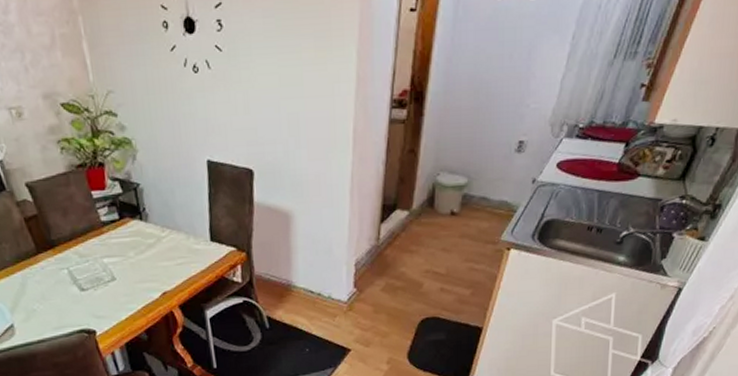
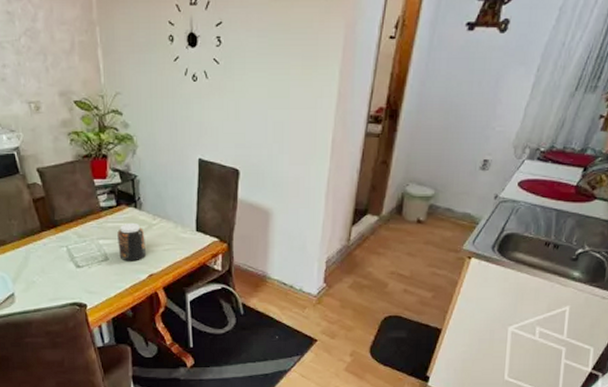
jar: none [123,237,158,280] -> present [117,224,147,262]

